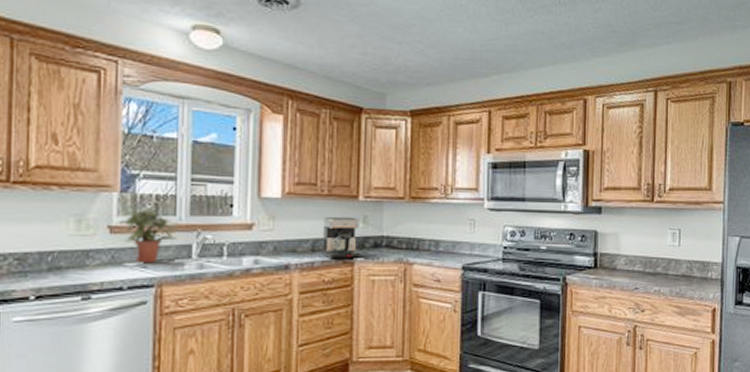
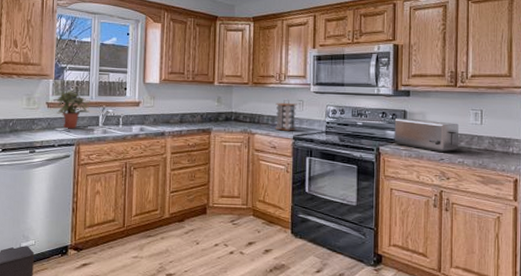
coffee maker: present [322,216,361,259] -> none [187,97,216,129]
spice rack: none [439,218,468,259] -> present [275,99,297,131]
toaster: none [583,240,656,281] -> present [394,118,460,153]

